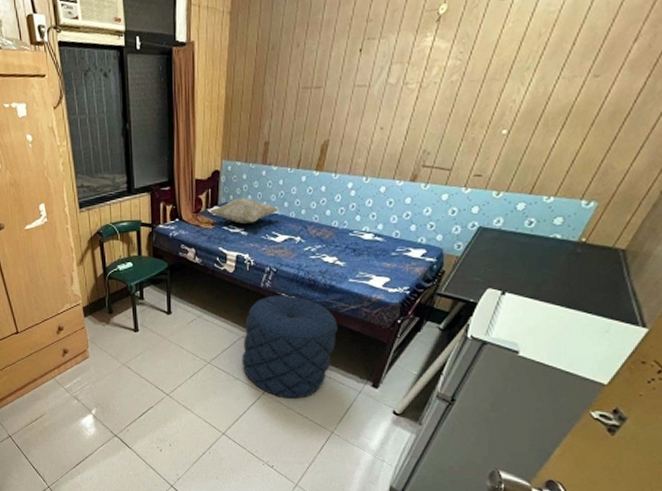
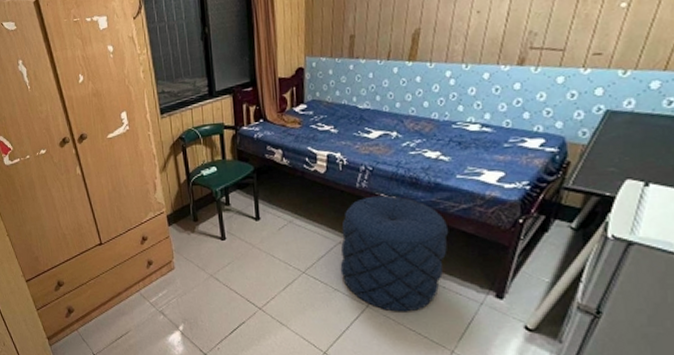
decorative pillow: present [209,197,279,224] -> none [295,93,370,121]

